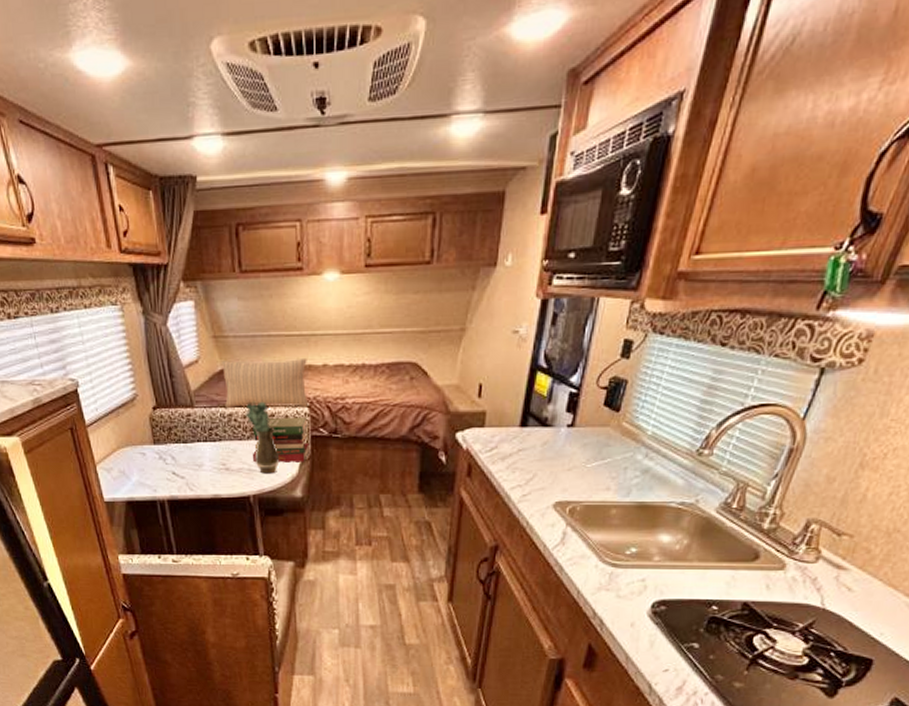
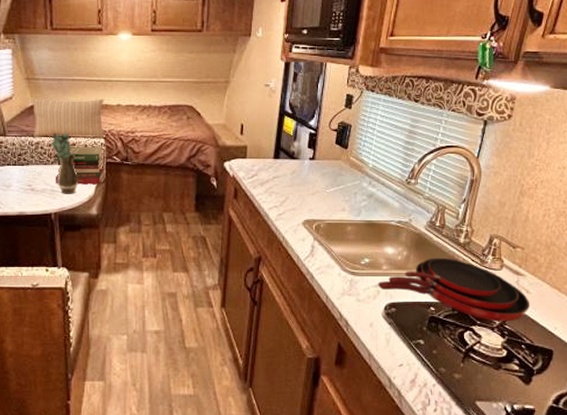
frying pan: none [645,547,851,625] -> present [378,257,530,322]

